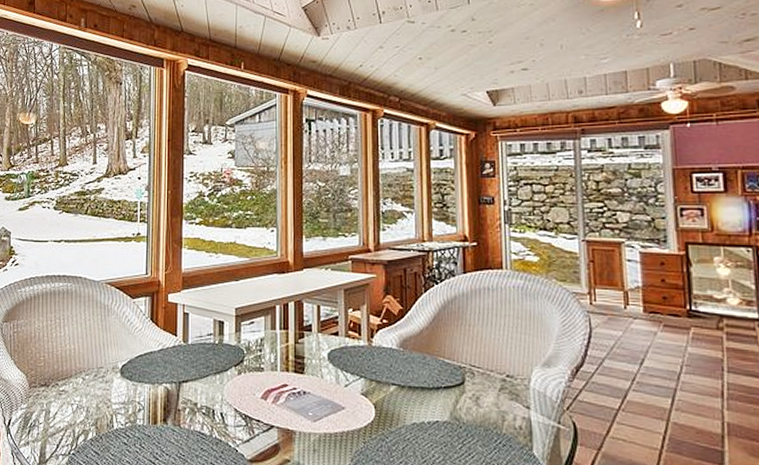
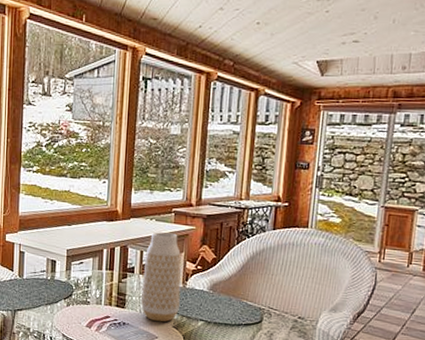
vase: none [322,283,367,389] -> present [141,232,181,322]

